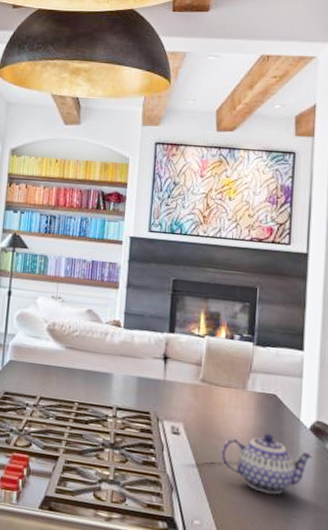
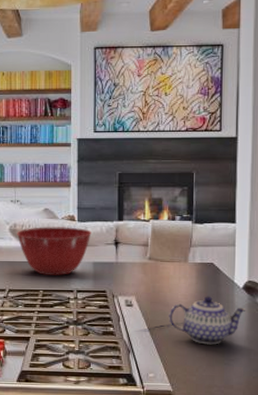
mixing bowl: none [54,329,138,388] -> present [16,227,92,275]

